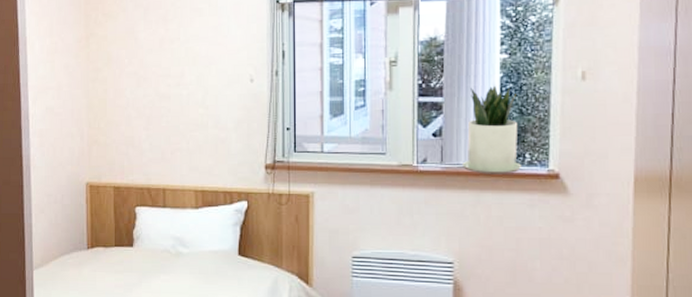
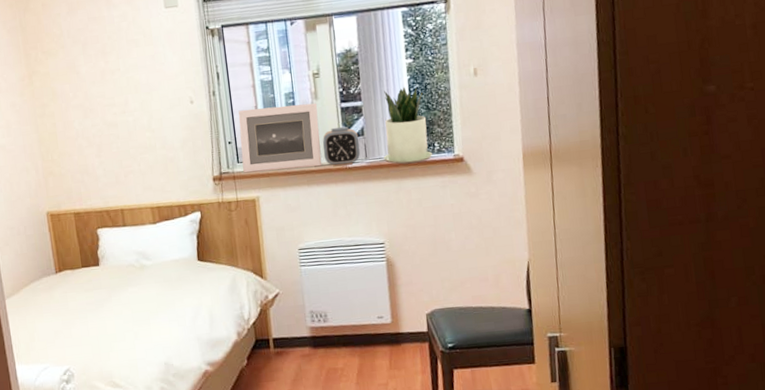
picture frame: none [299,93,391,166] -> present [238,103,322,173]
alarm clock: none [392,123,436,168] -> present [322,126,360,167]

